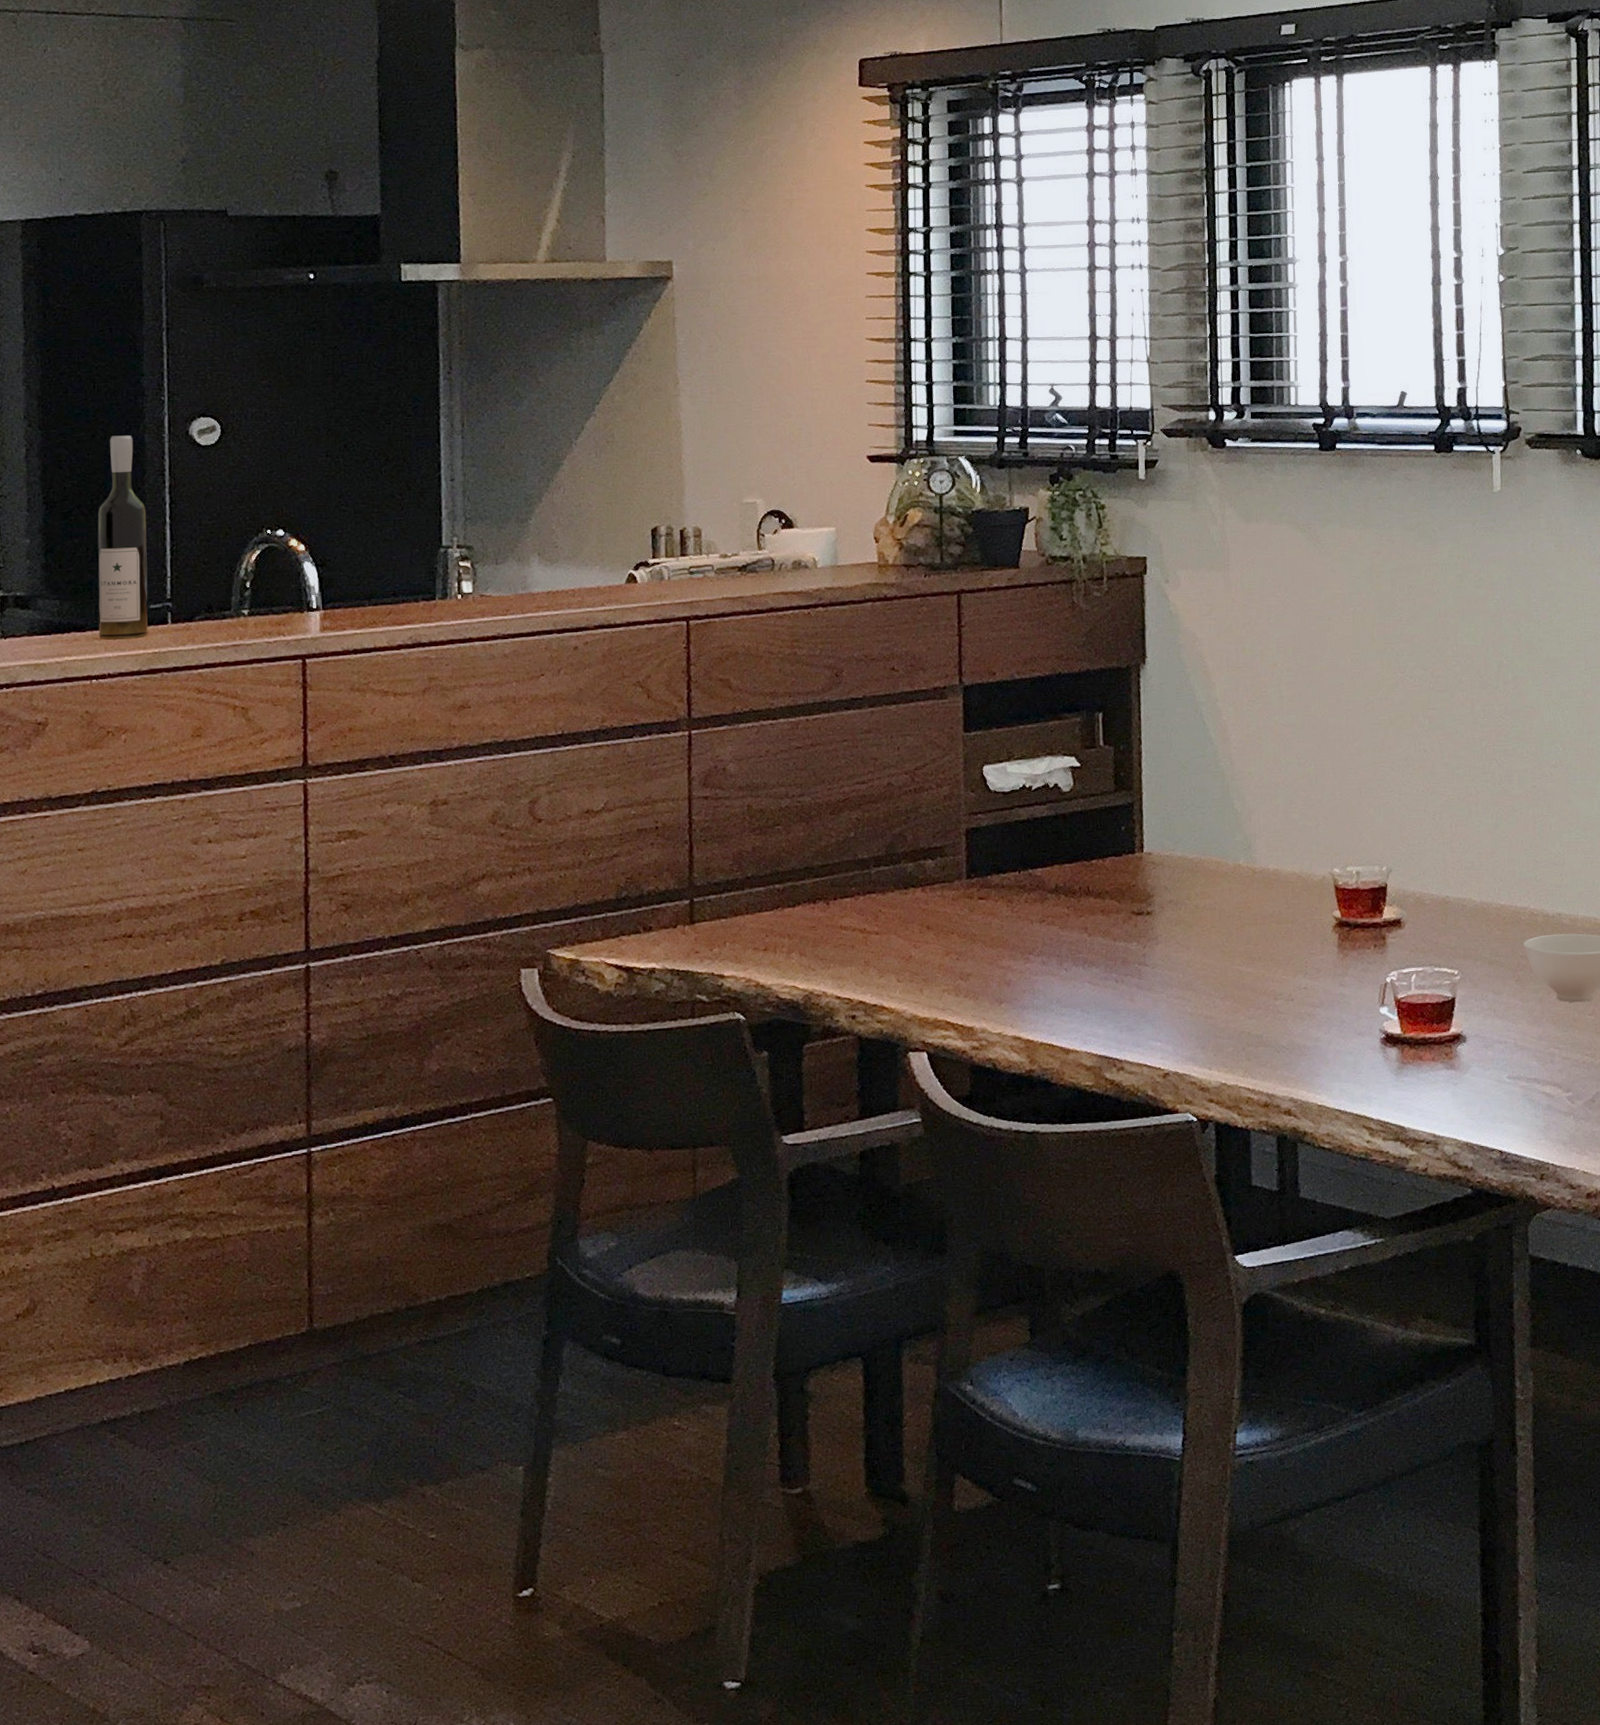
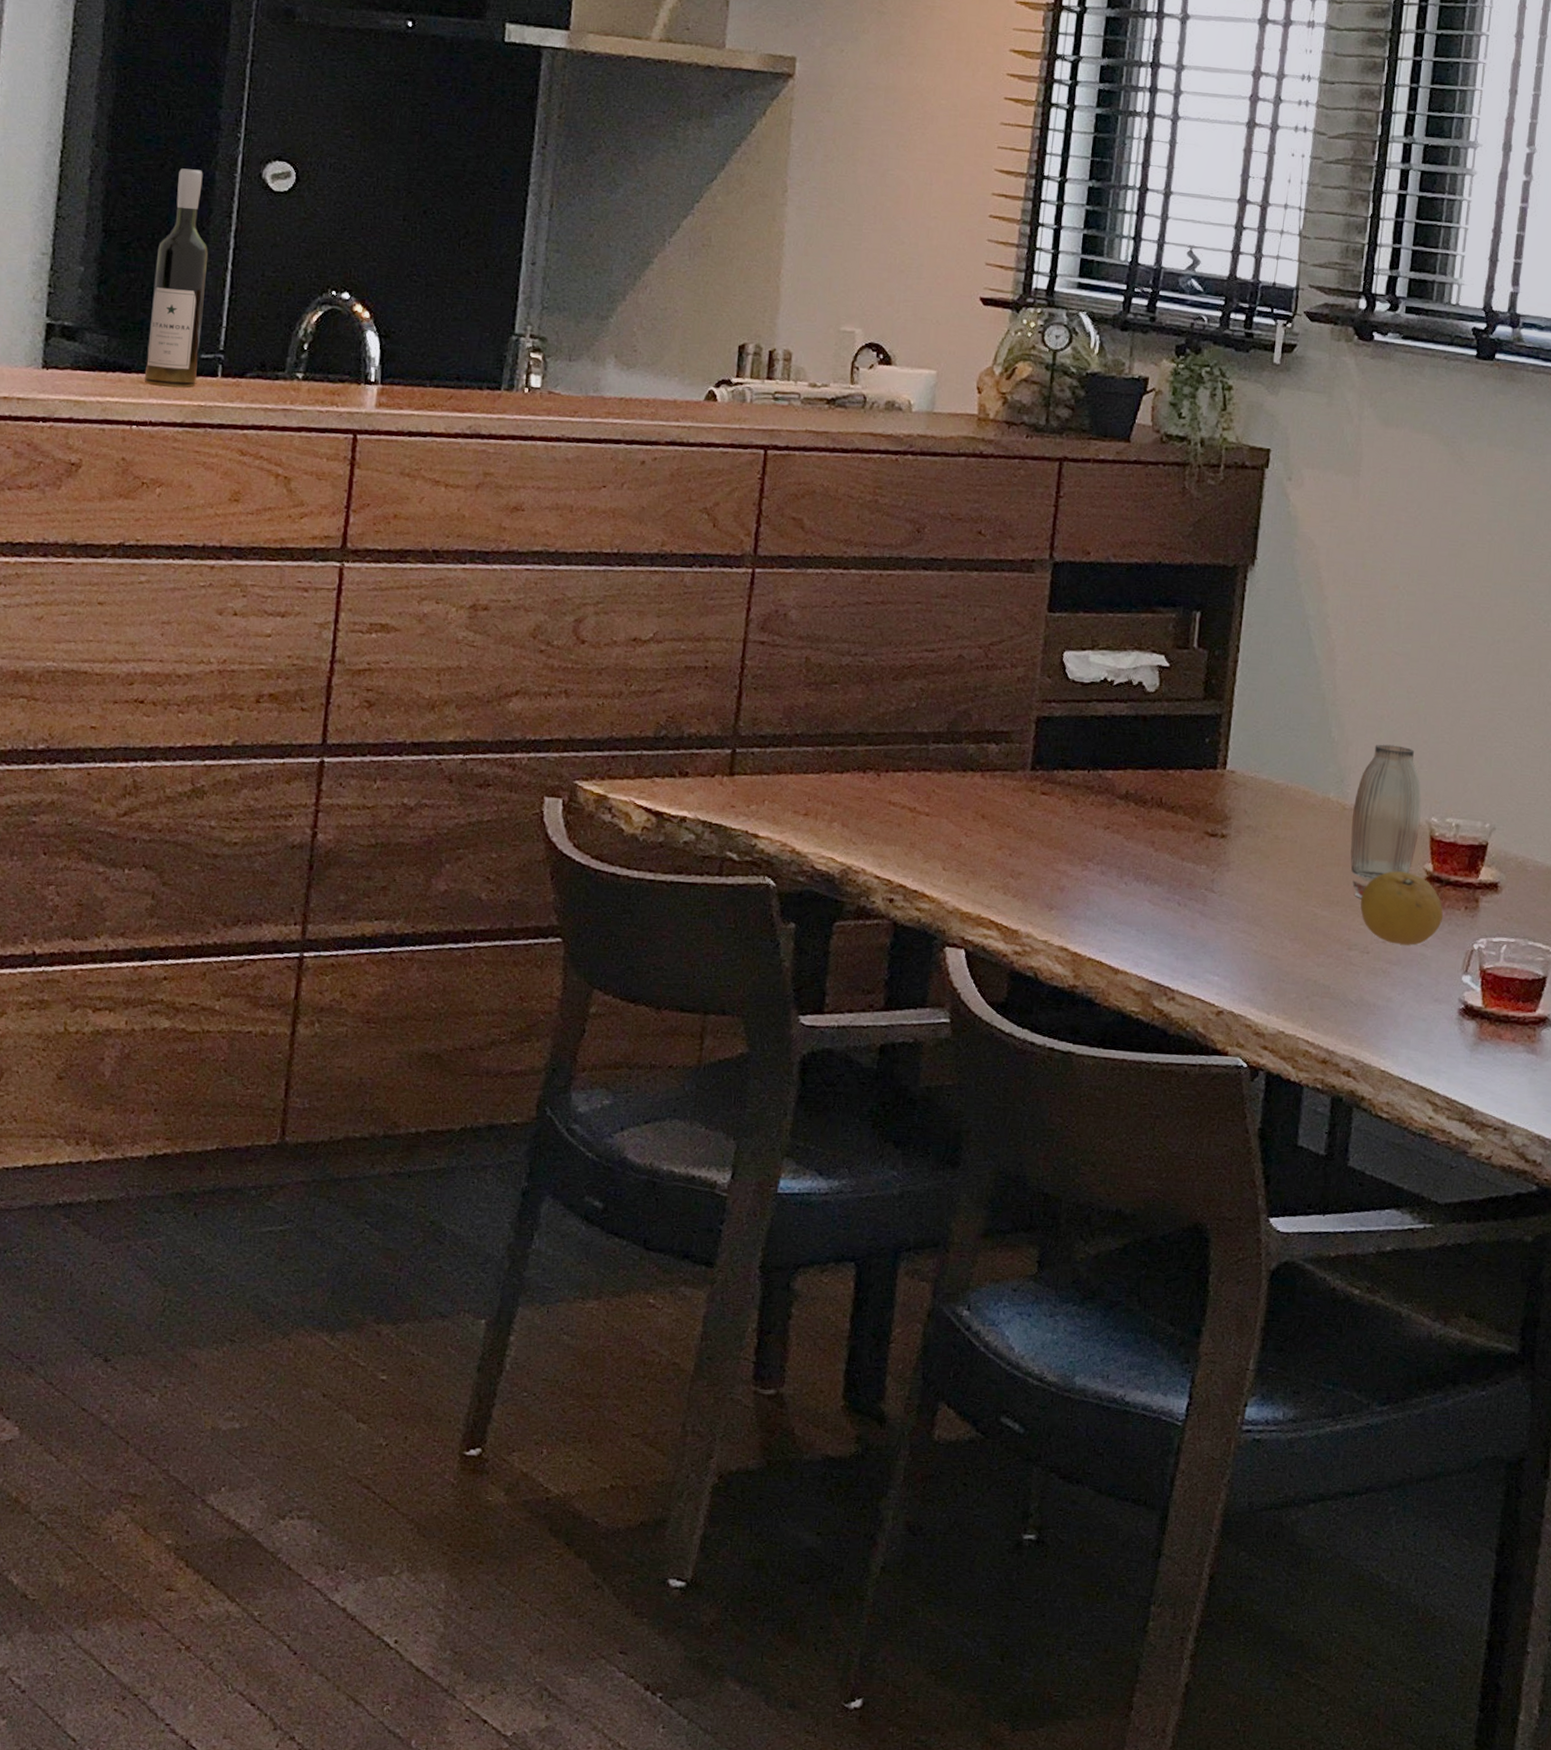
vase: none [1262,808,1324,952] -> present [1350,744,1422,899]
fruit: none [1279,921,1356,988] -> present [1360,871,1444,946]

